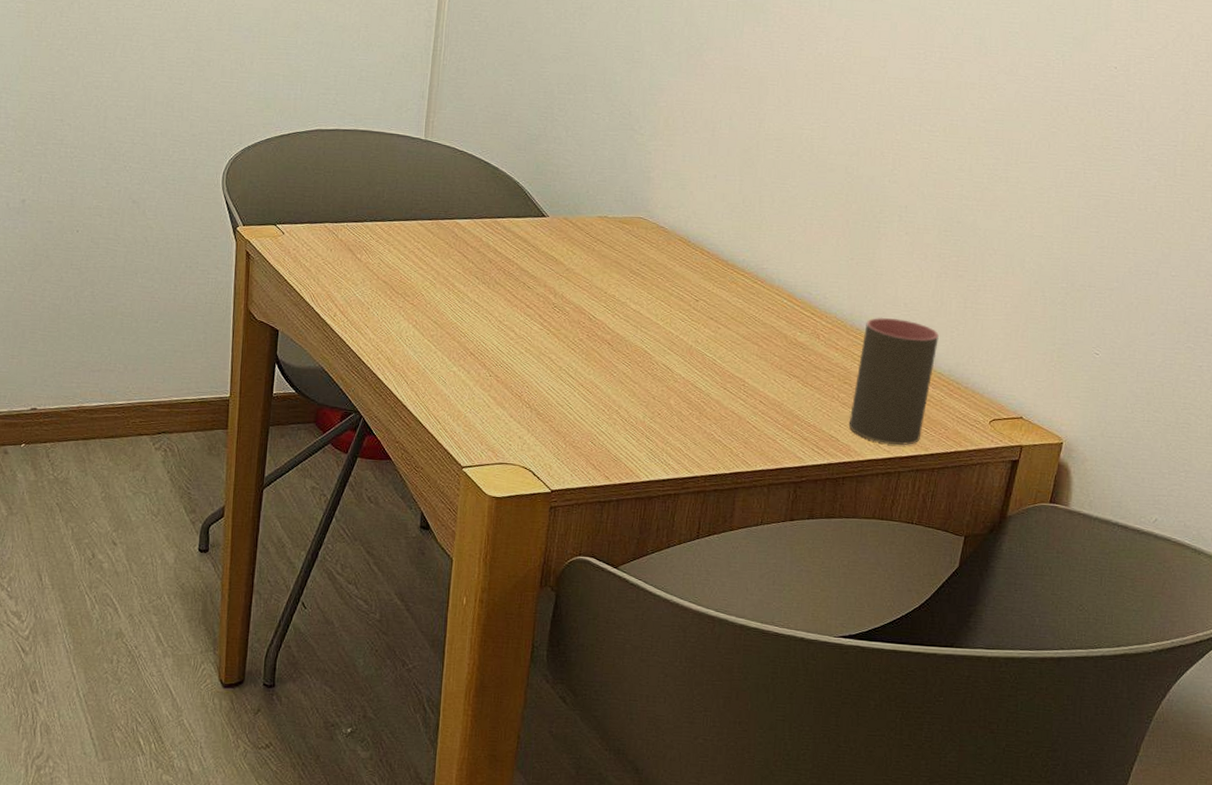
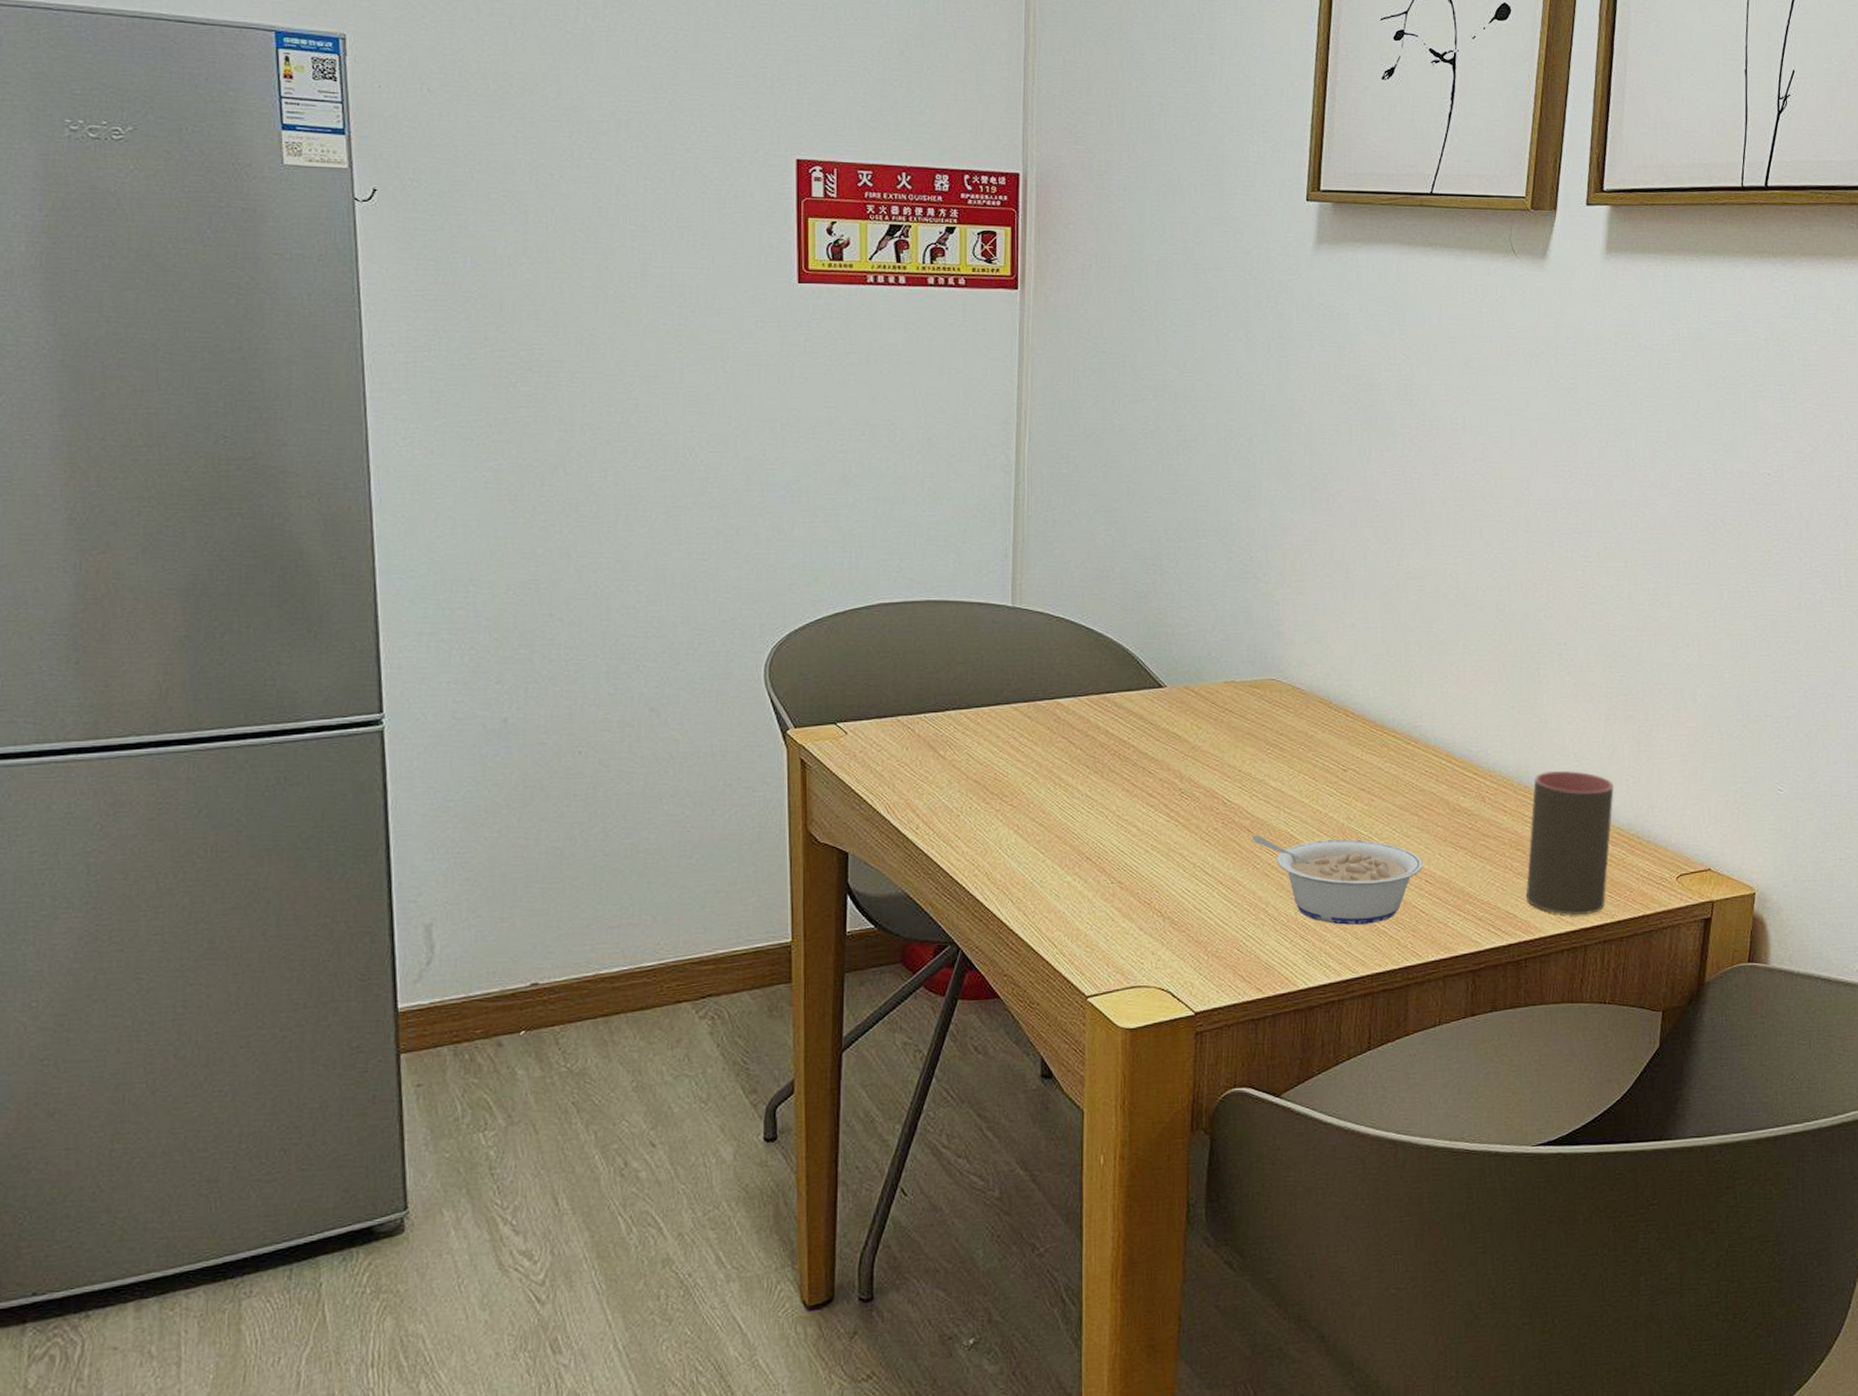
legume: none [612,348,759,433] -> present [1252,835,1423,925]

